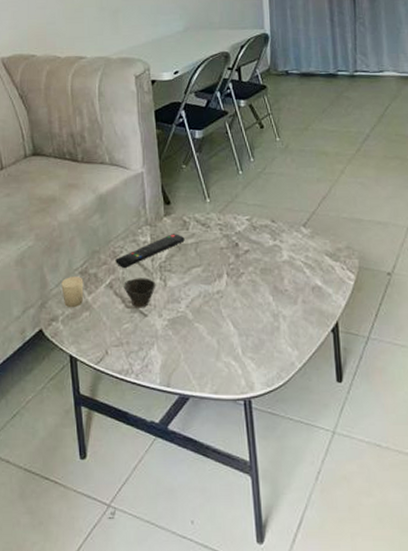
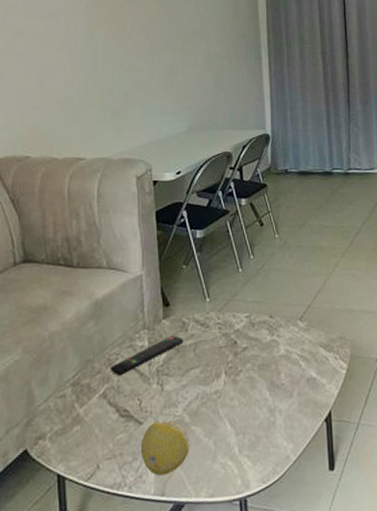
candle: present [61,276,84,308] -> none [50,388,75,424]
cup: present [124,278,156,308] -> none [118,383,153,417]
fruit: none [145,315,193,367] -> present [140,420,189,476]

